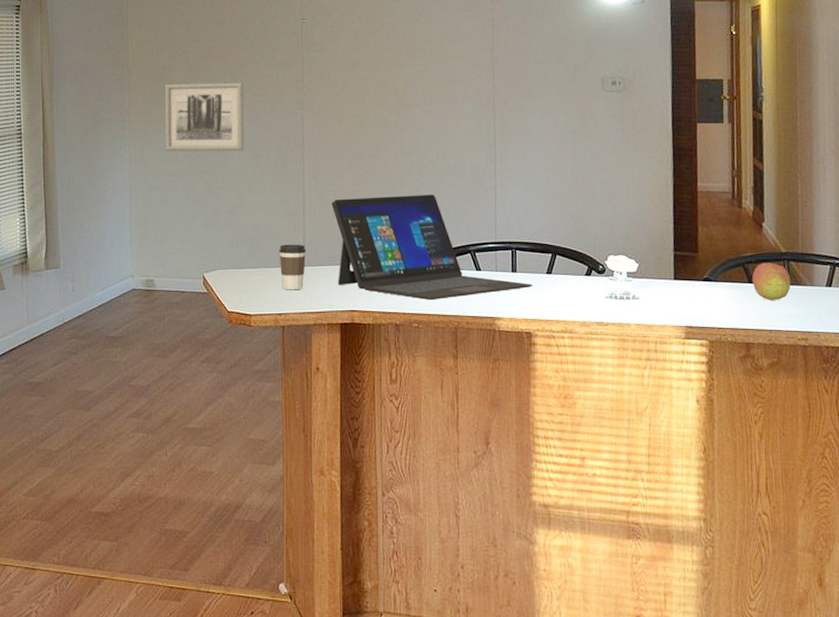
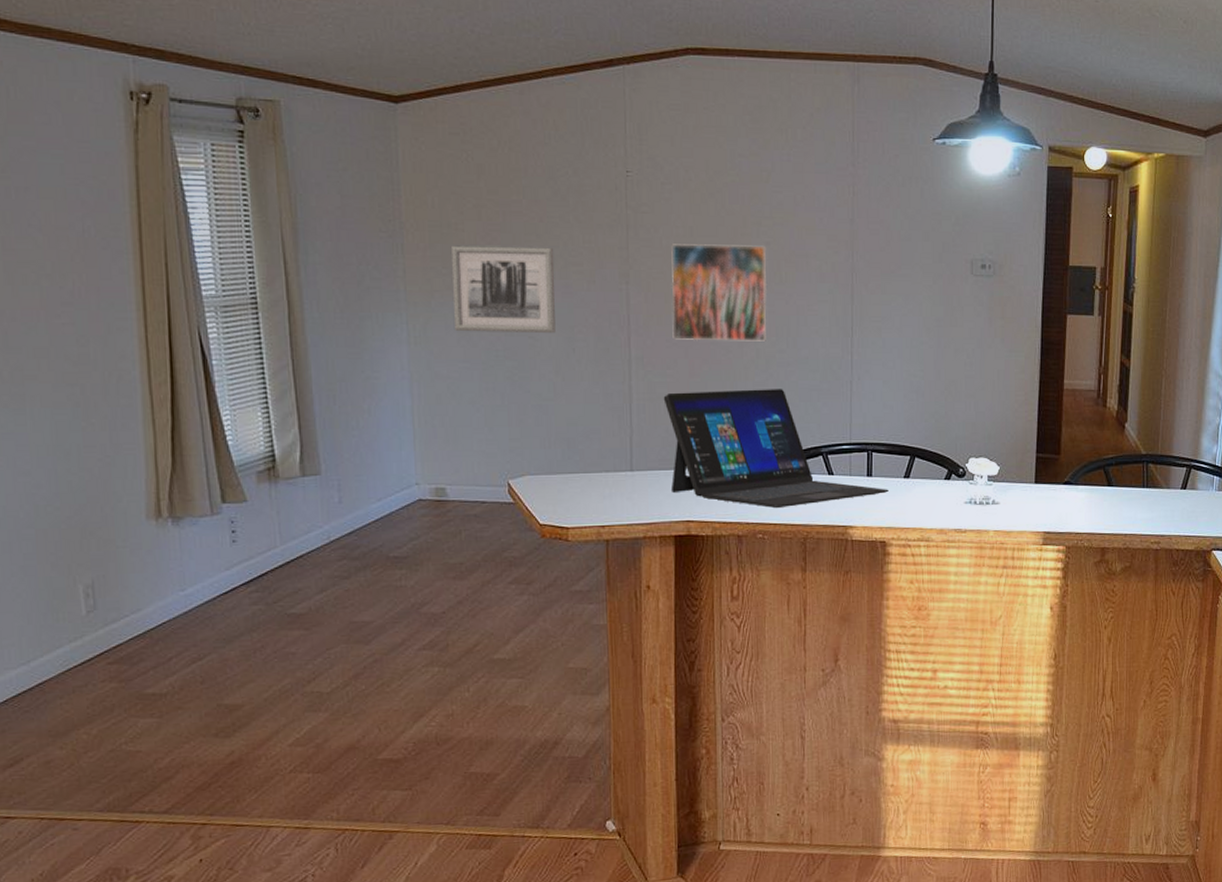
coffee cup: present [278,244,307,289] -> none [600,445,634,498]
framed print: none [338,73,420,155] -> present [671,244,768,341]
fruit: present [751,262,791,300] -> none [1111,464,1149,504]

